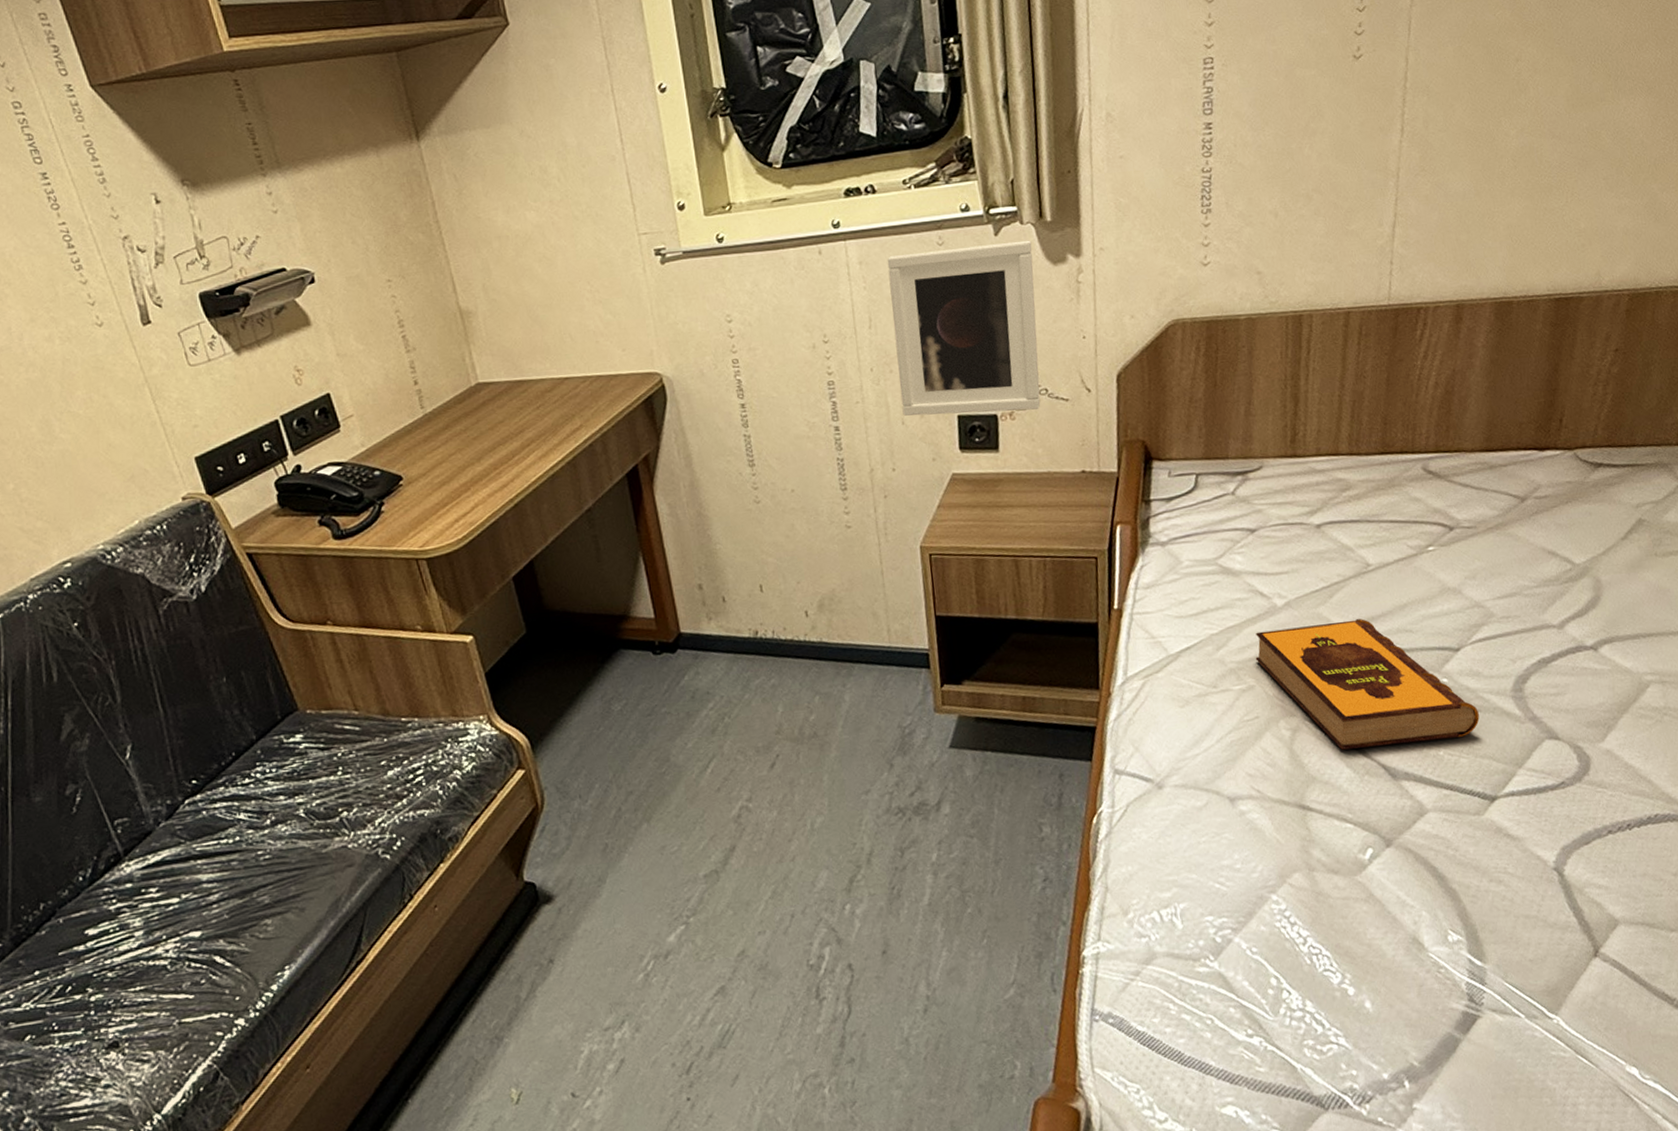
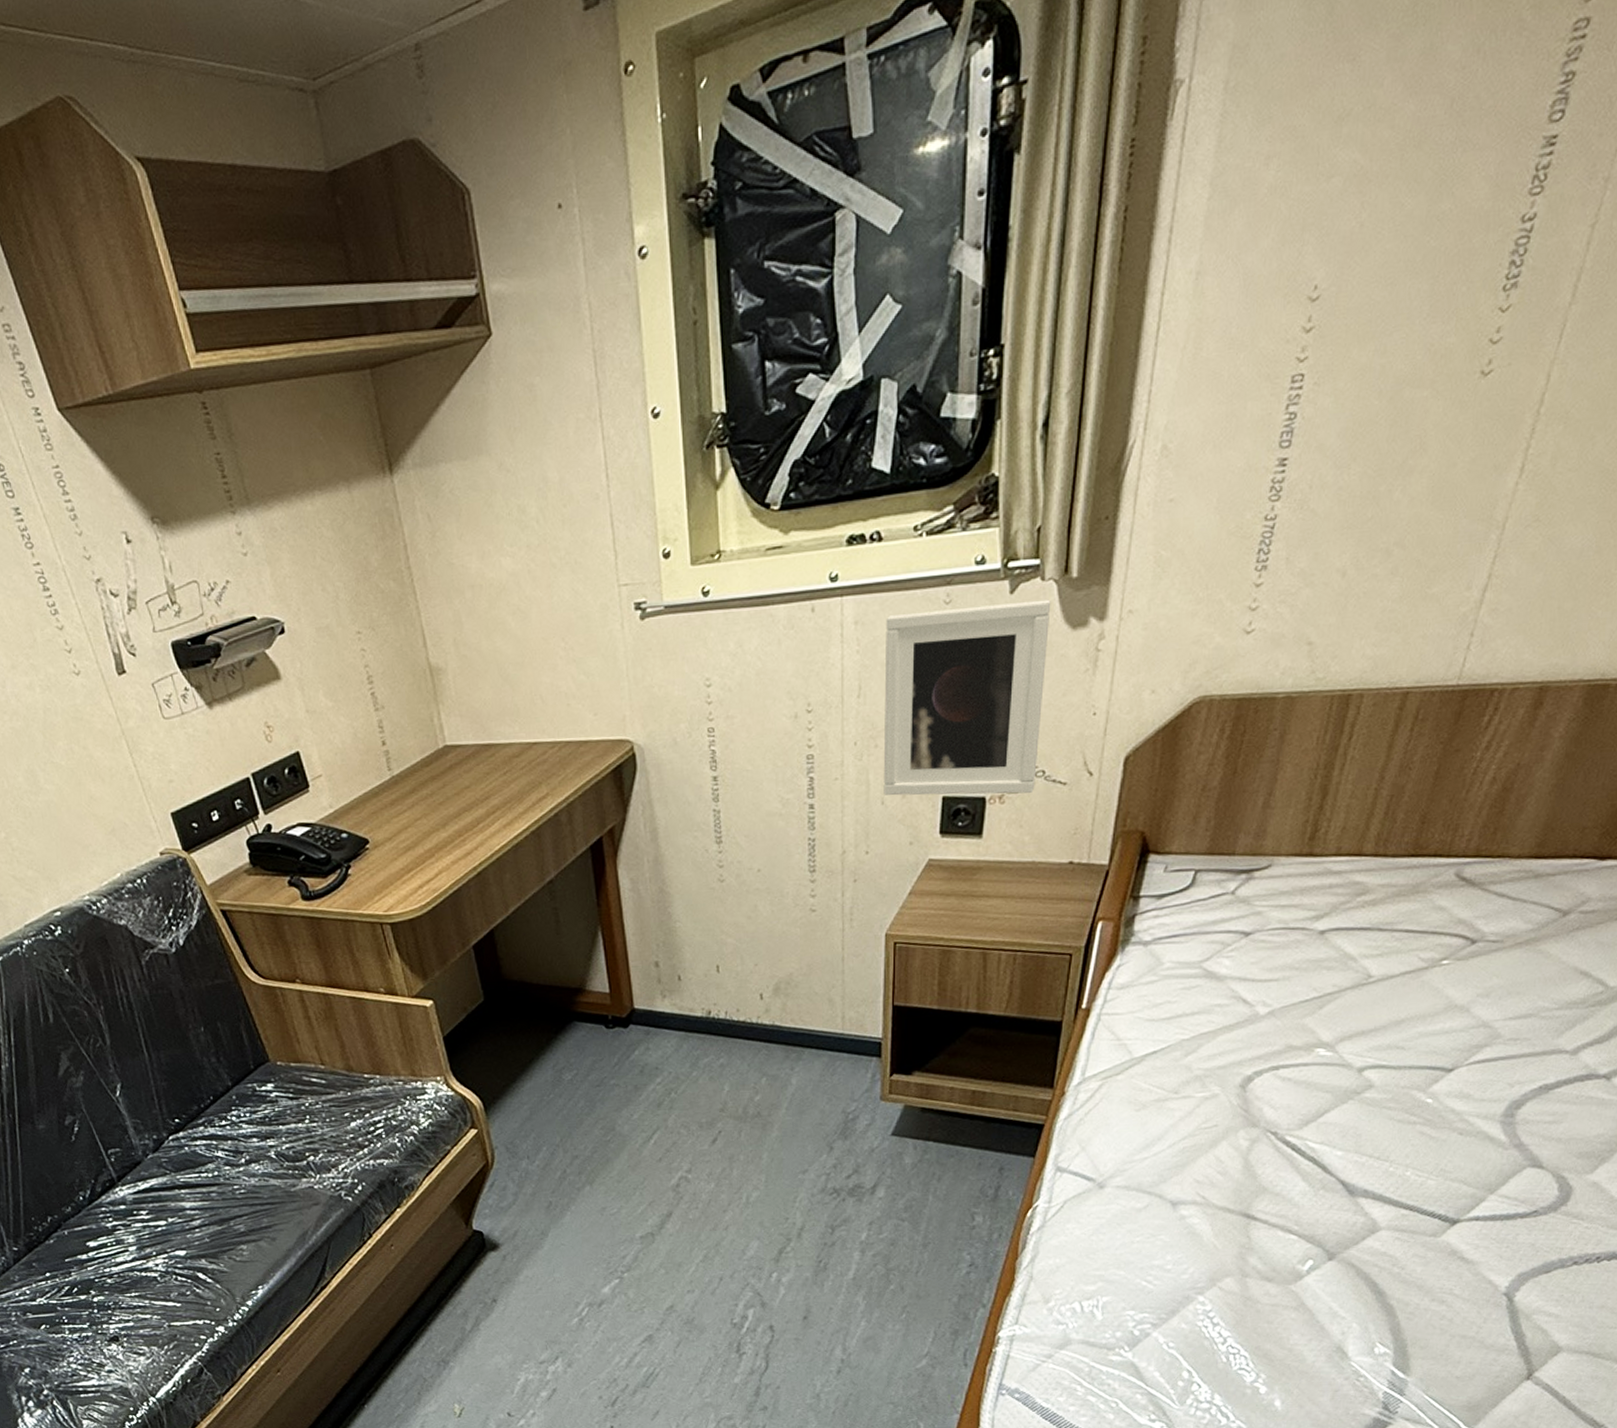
hardback book: present [1255,618,1480,750] -> none [1225,1032,1460,1163]

